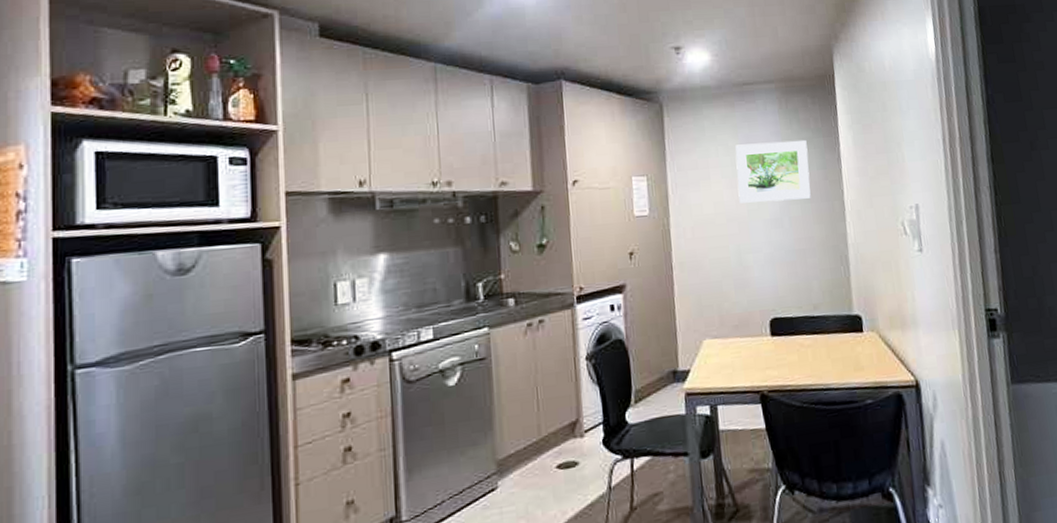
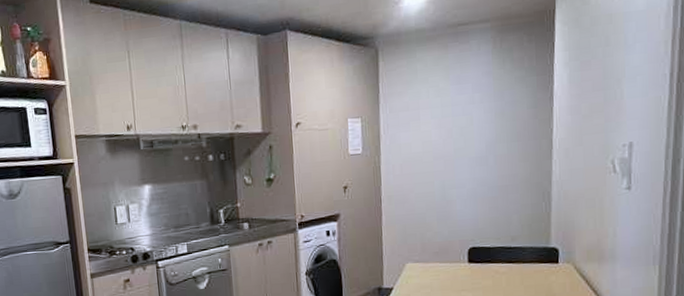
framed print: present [735,139,811,204] -> none [445,79,520,143]

